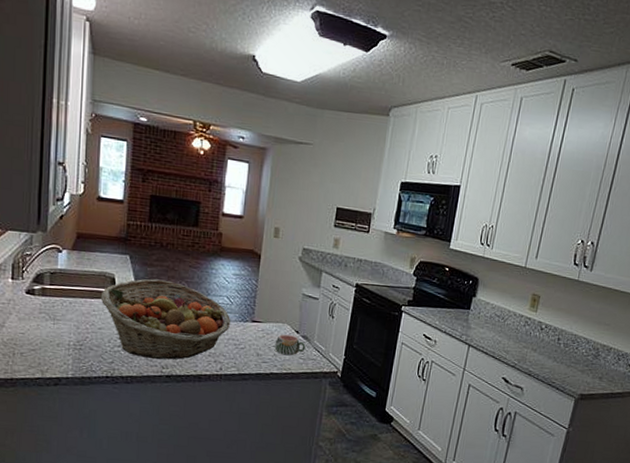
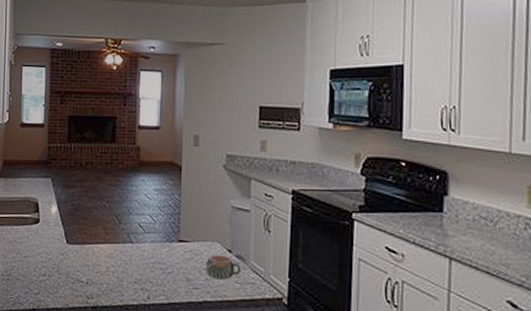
fruit basket: present [100,279,231,360] -> none [25,201,156,289]

